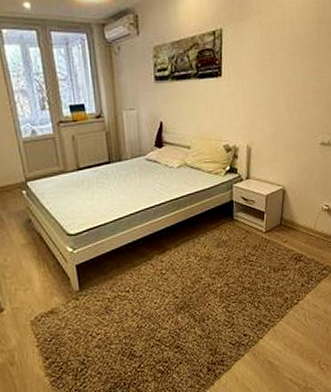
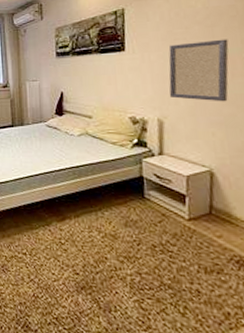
home mirror: none [257,67,305,127] -> present [168,39,229,102]

